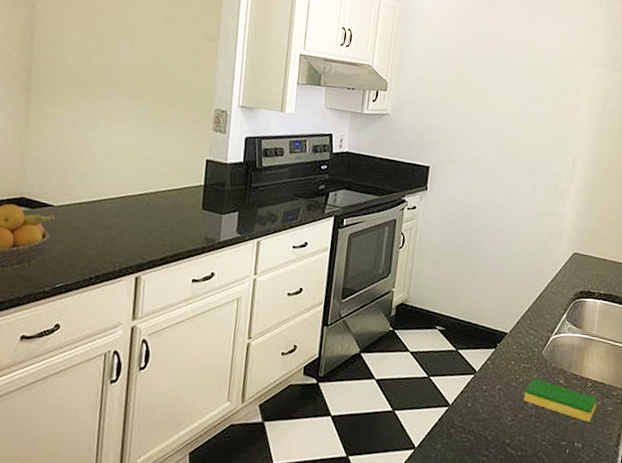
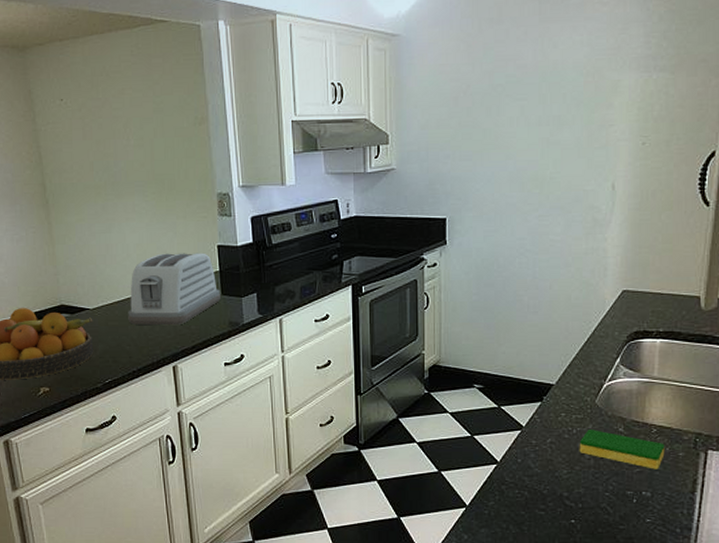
toaster: none [95,159,201,235] -> present [128,253,220,326]

